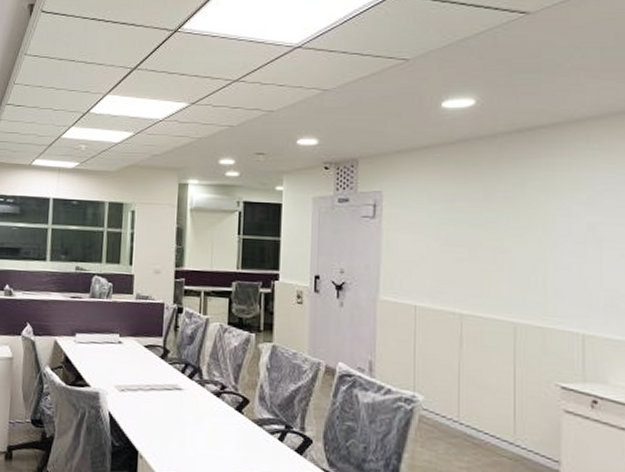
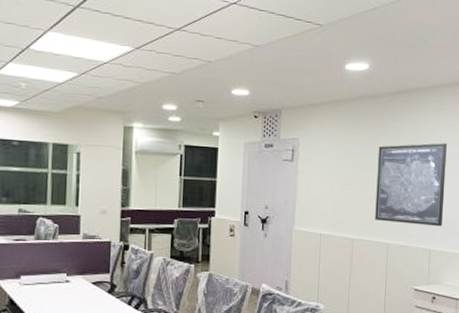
wall art: none [493,192,603,304] -> present [375,143,447,227]

